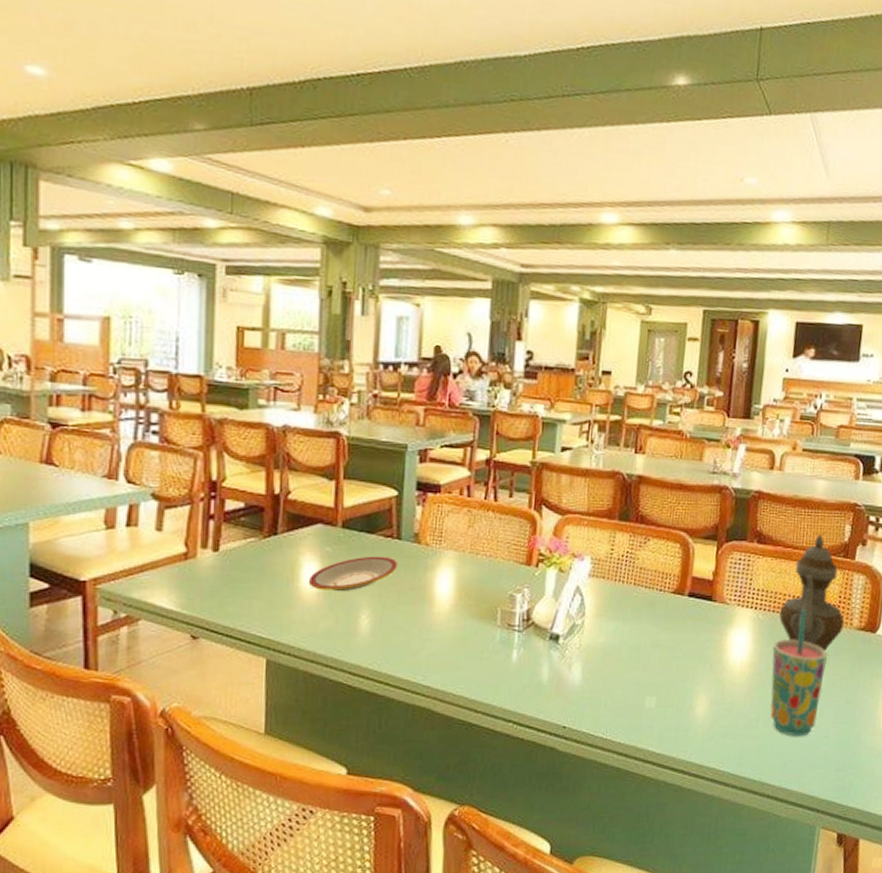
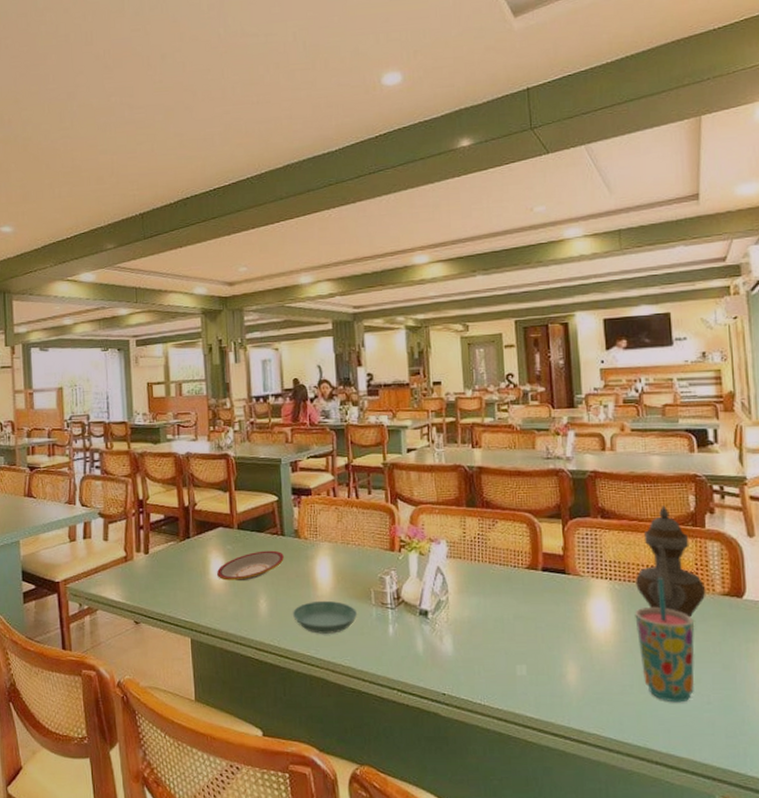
saucer: none [399,619,479,658] -> present [292,600,358,634]

